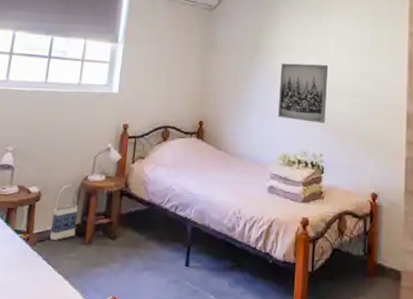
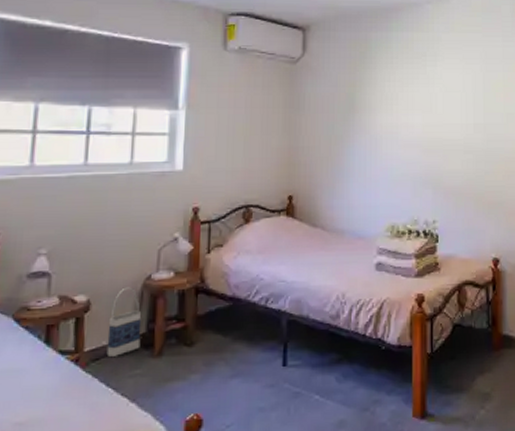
wall art: present [278,63,328,123] -> none [382,118,437,186]

